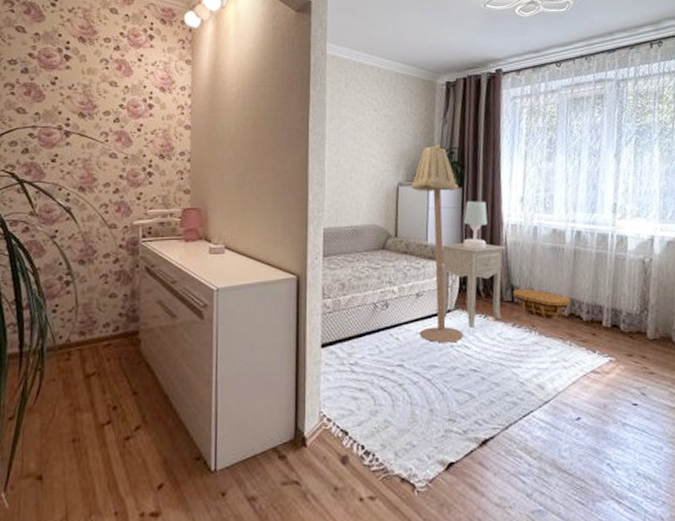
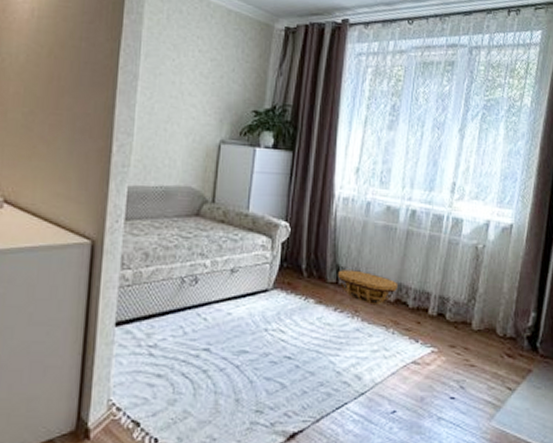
floor lamp: present [411,145,464,343] -> none [231,100,289,326]
nightstand: present [442,242,506,328] -> none [260,214,335,310]
table lamp: present [463,201,488,249] -> none [288,168,318,223]

